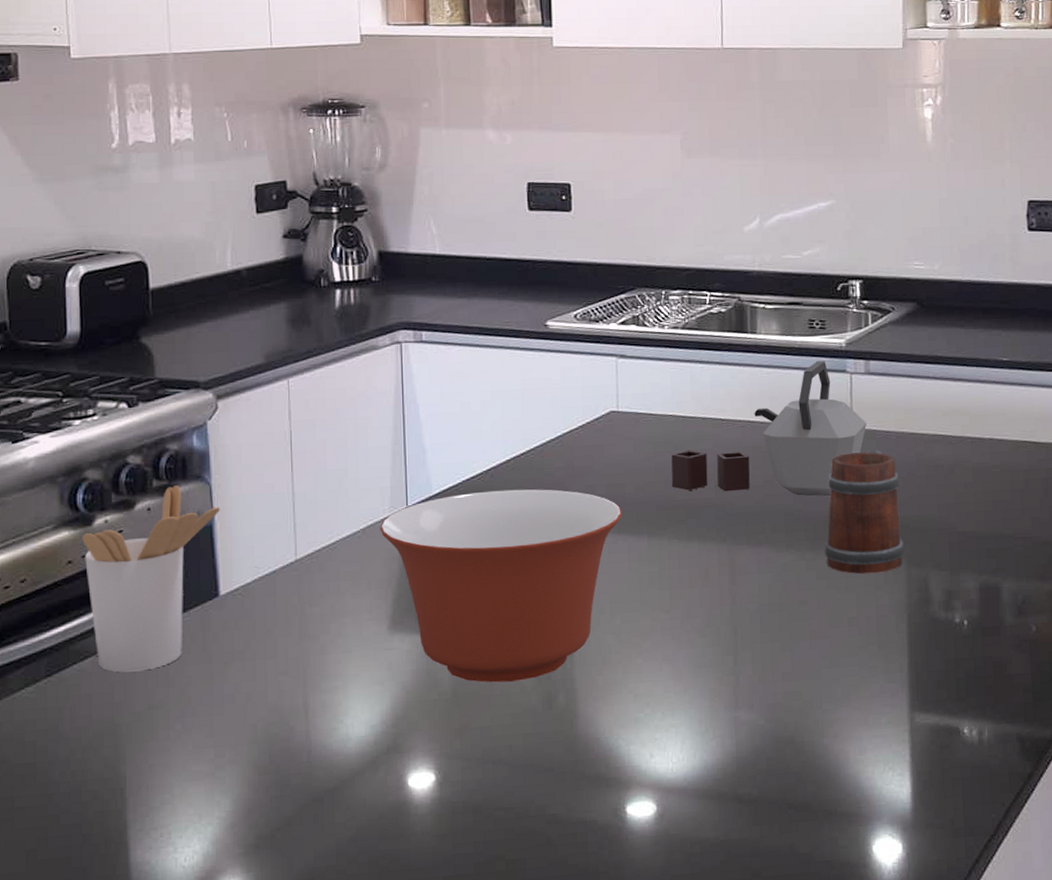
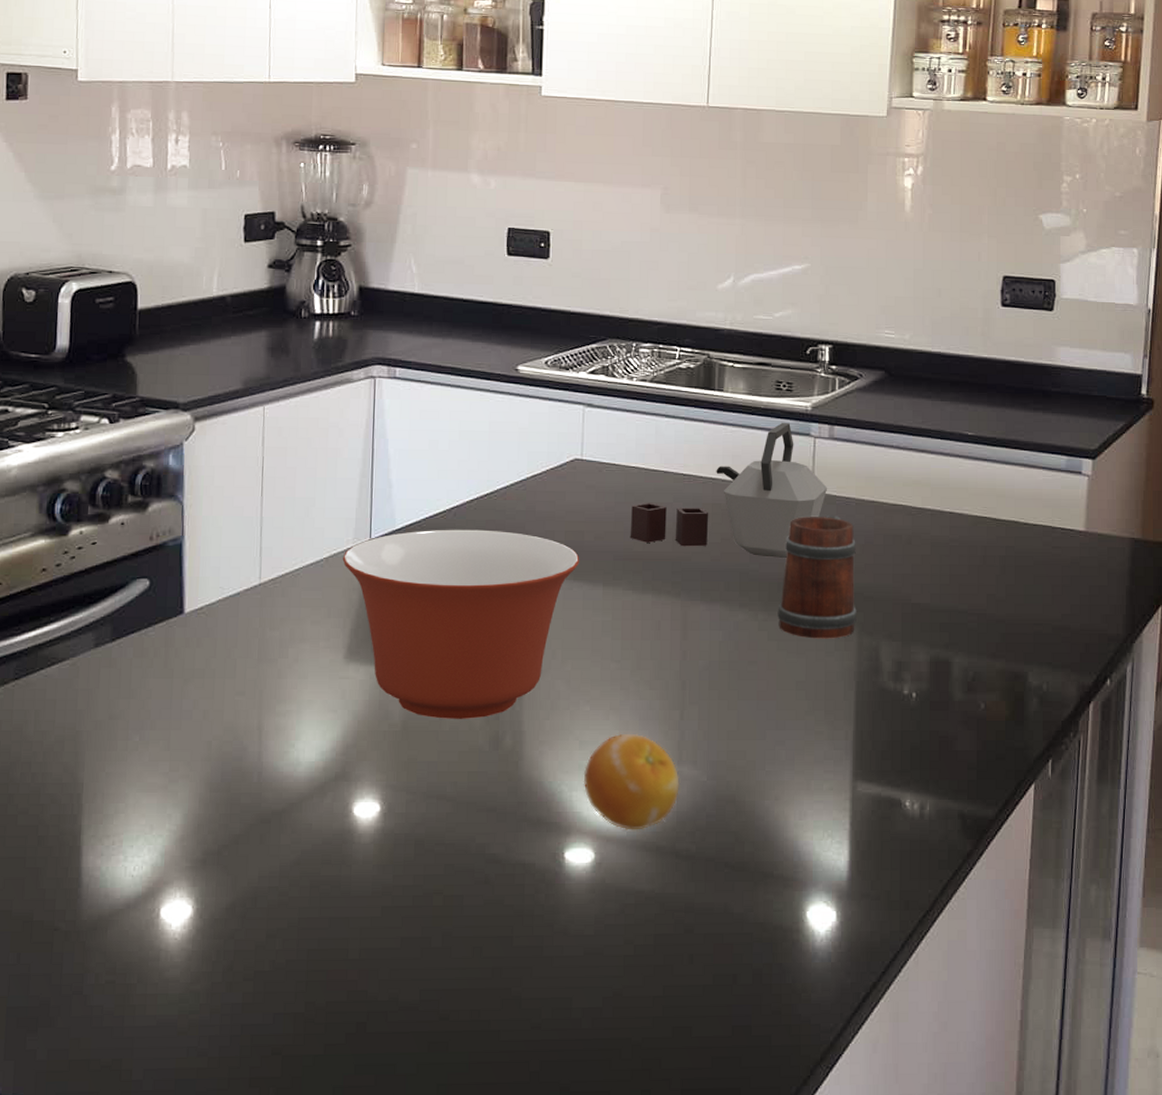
utensil holder: present [82,485,221,672] -> none [57,502,191,681]
fruit: none [639,682,738,780] -> present [583,733,680,830]

